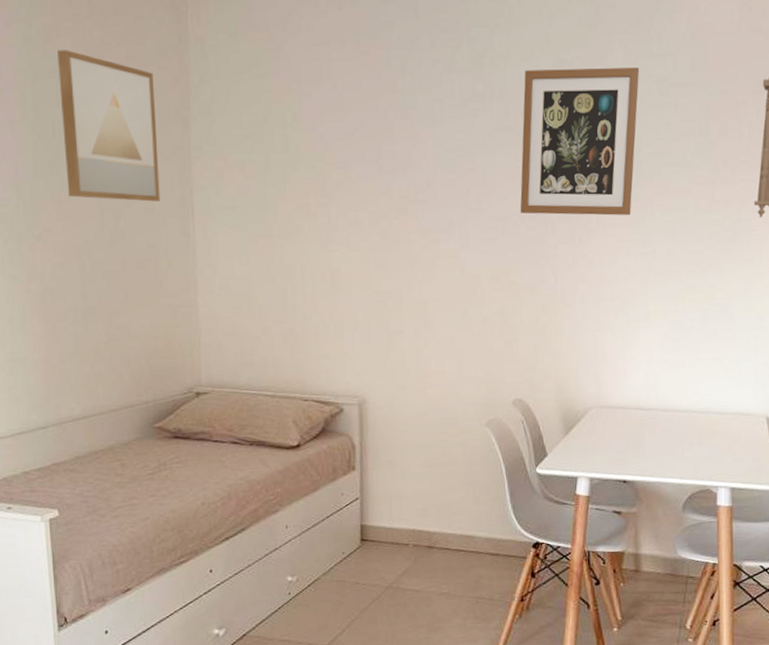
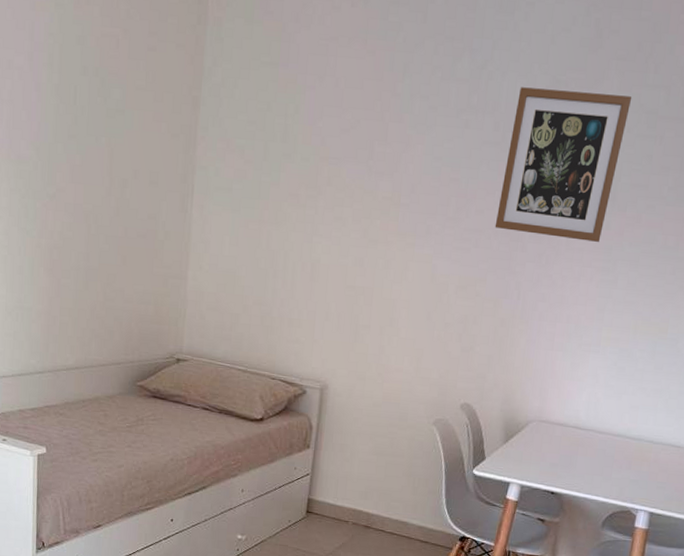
wall art: present [57,50,161,202] -> none [82,18,171,176]

